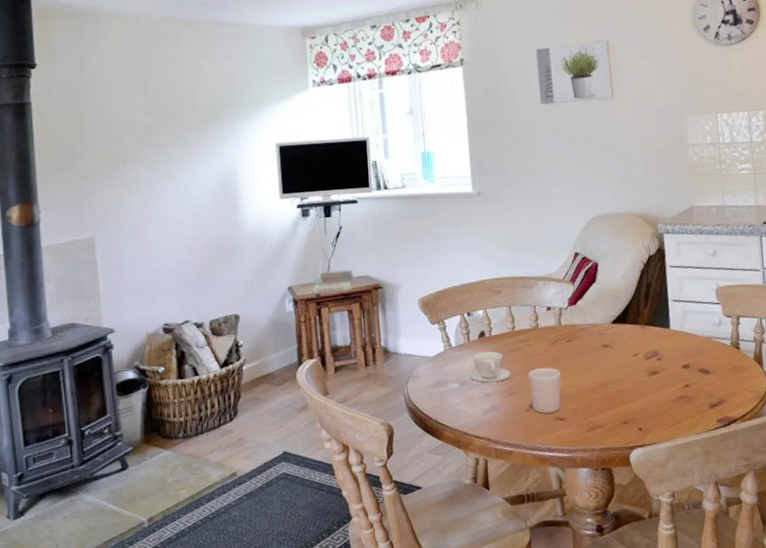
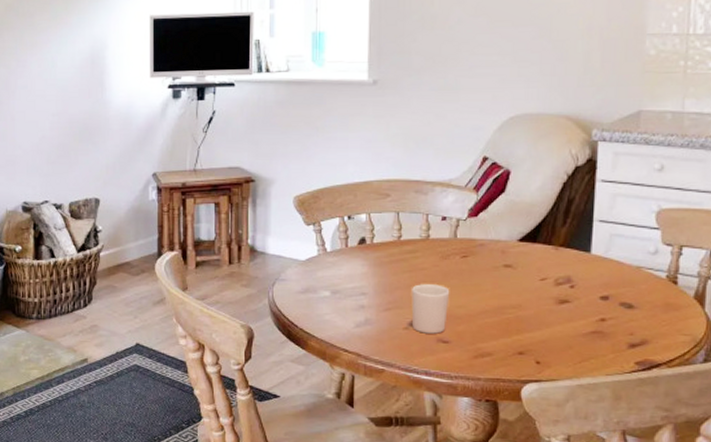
books: present [313,270,354,294] -> none [179,159,224,182]
teacup: present [469,351,511,383] -> none [343,260,392,294]

